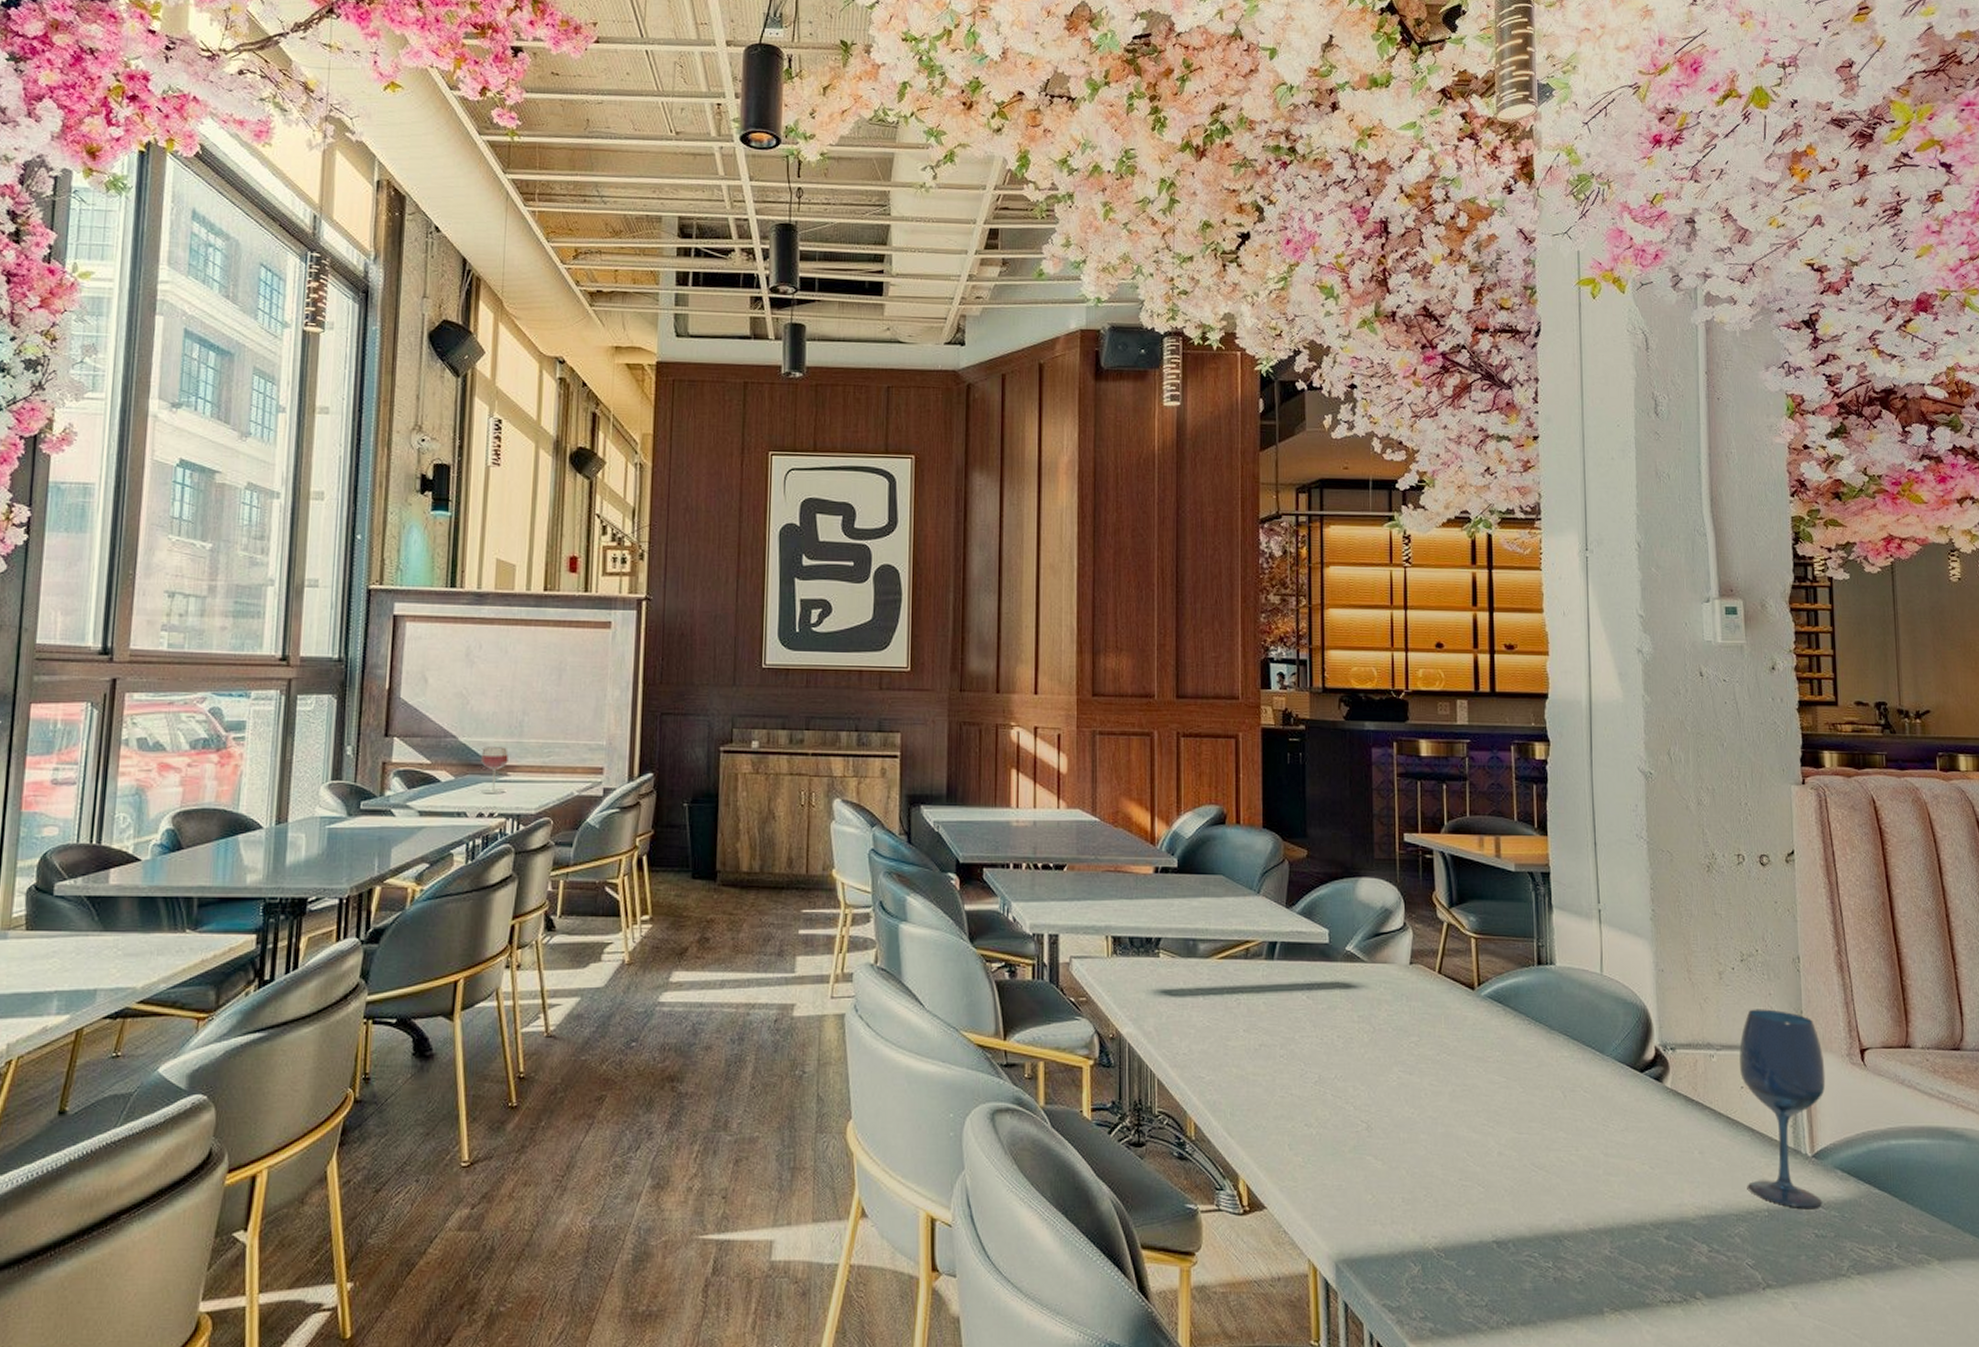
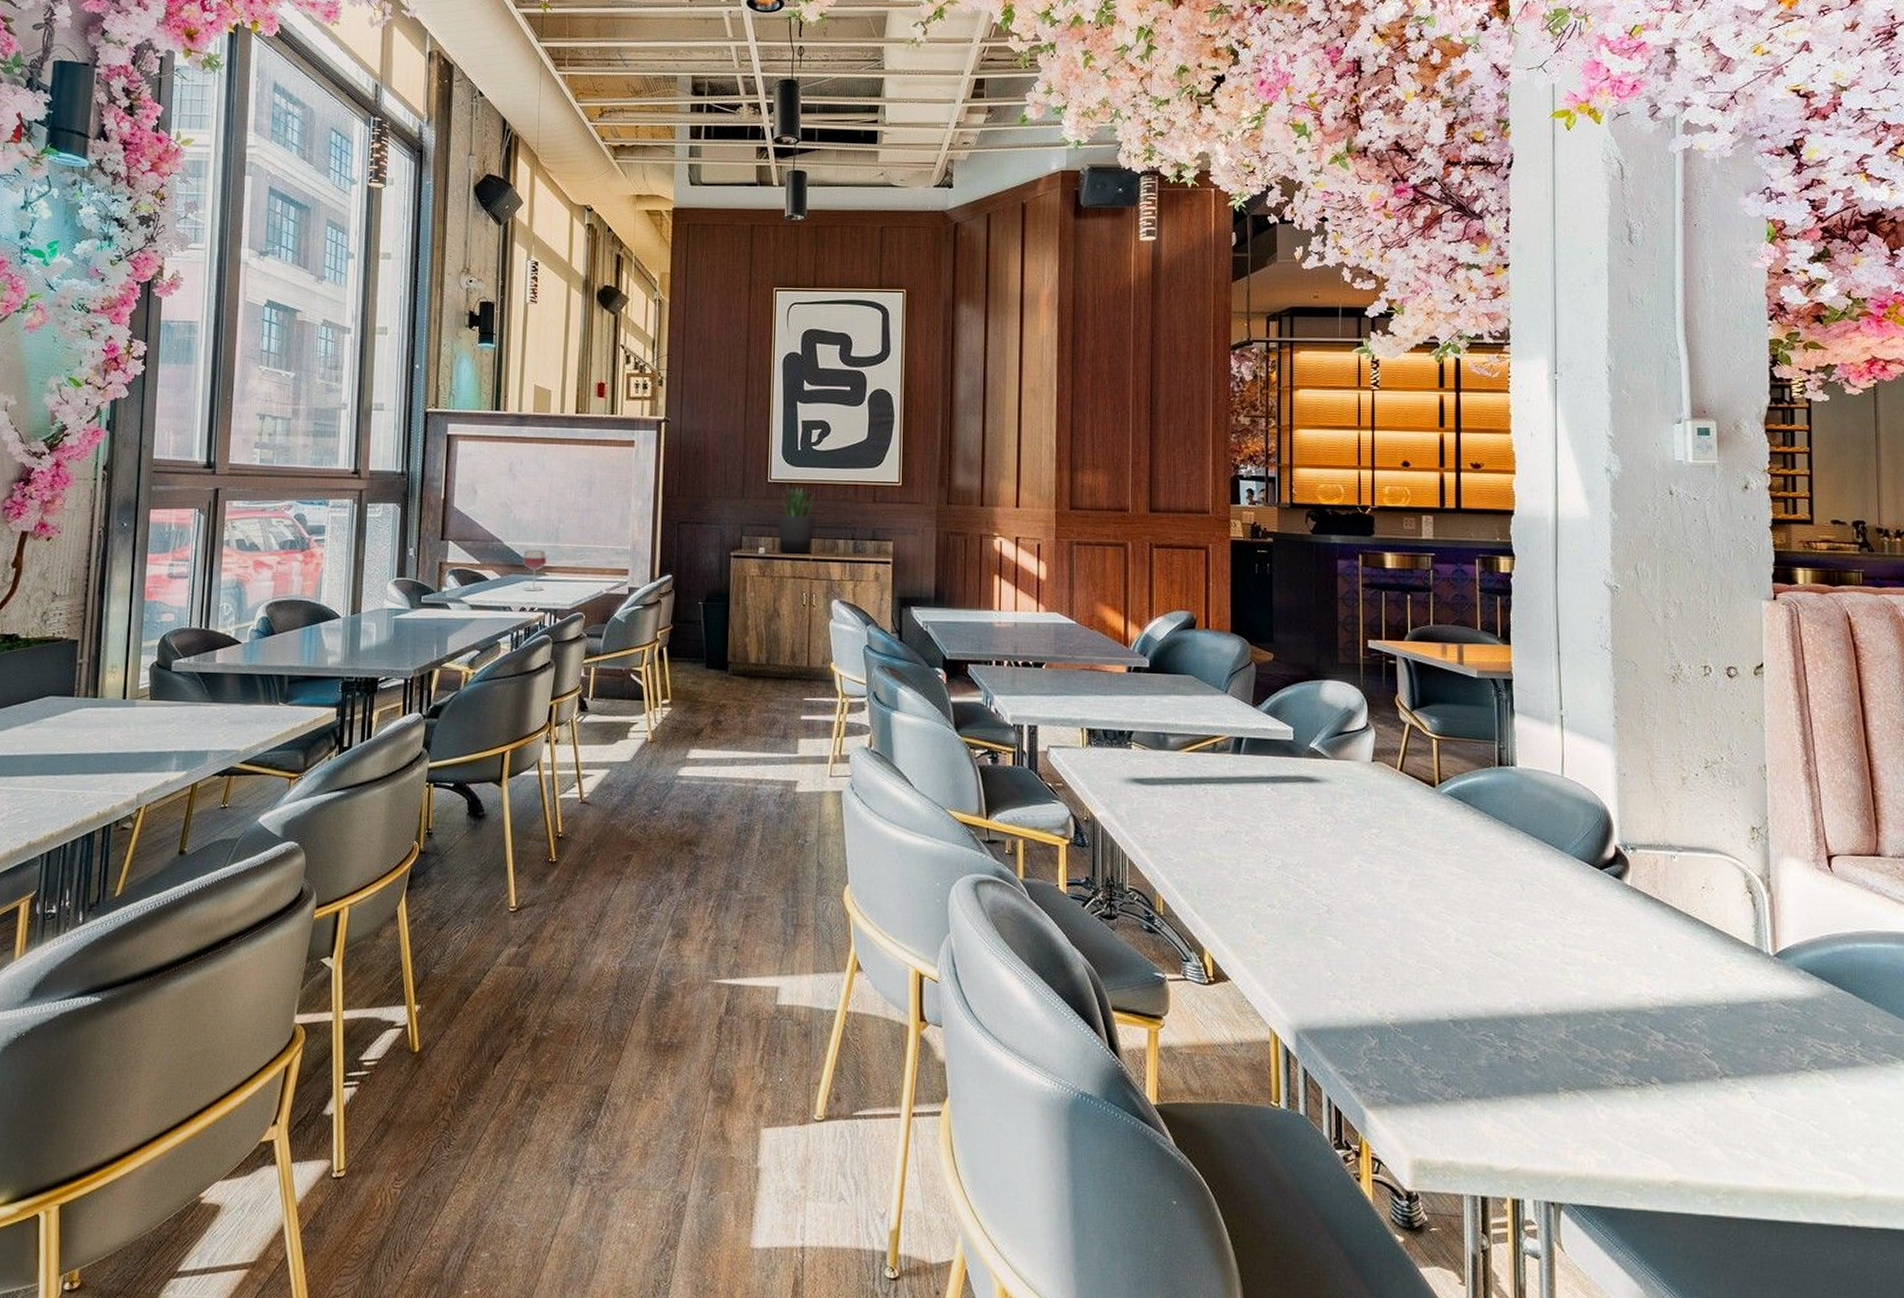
planter: none [772,667,816,749] -> present [777,481,816,555]
wineglass: present [1739,1009,1826,1208] -> none [1702,814,1790,1005]

